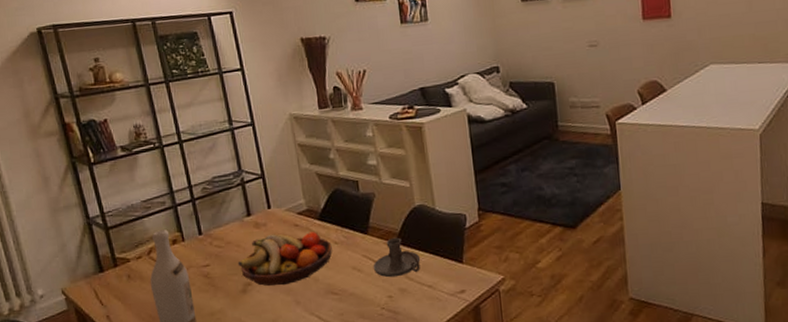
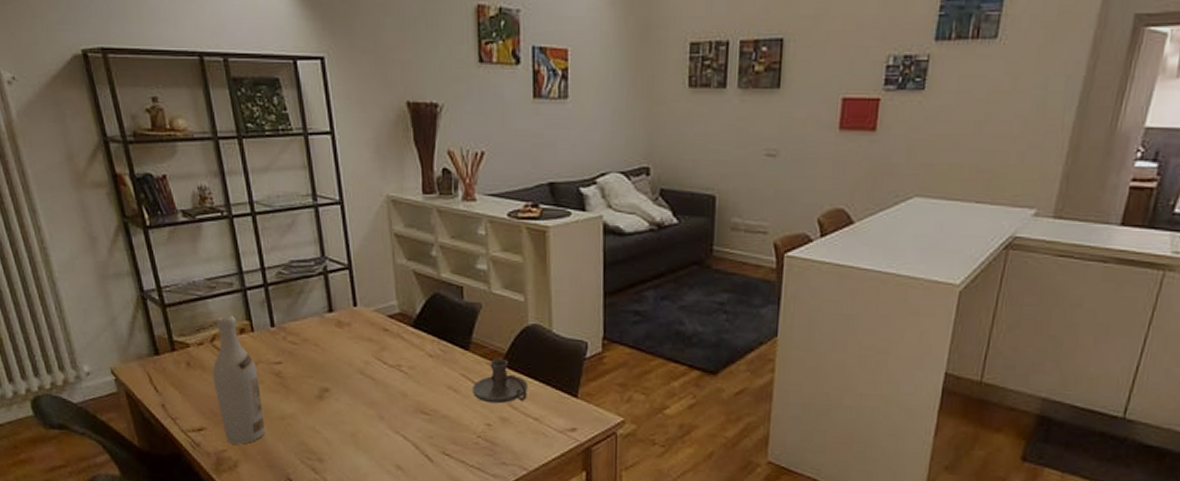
fruit bowl: present [237,232,332,286] -> none [314,336,426,397]

